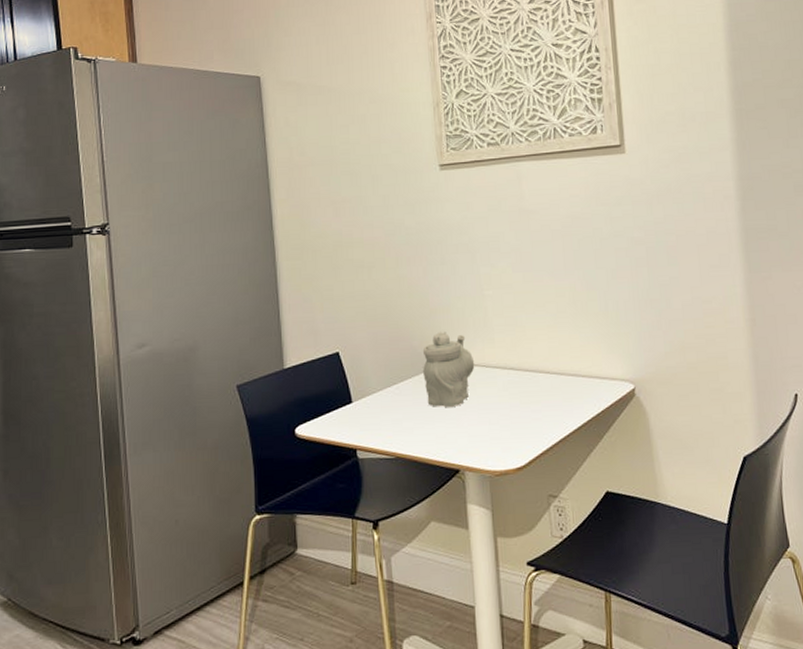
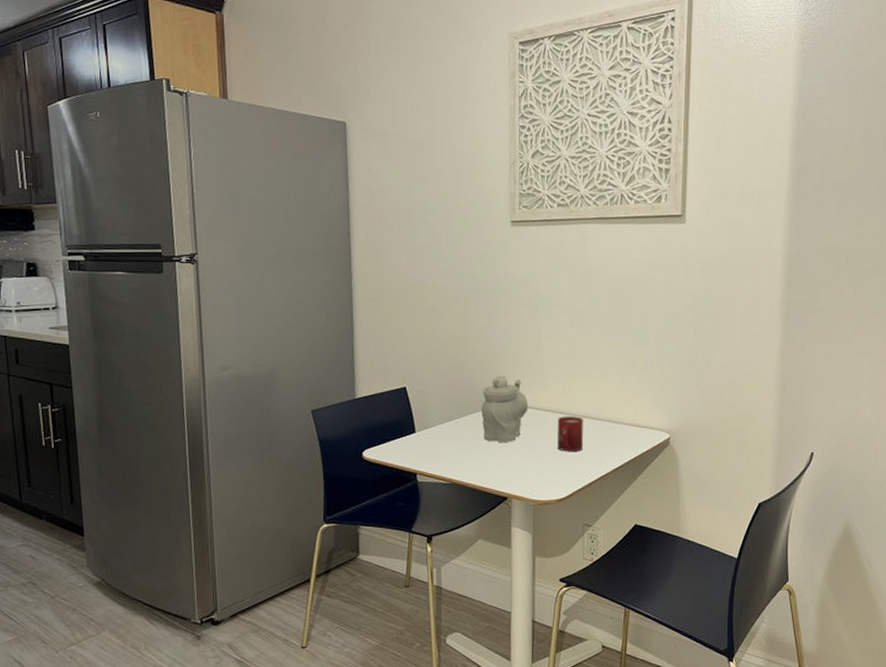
cup: none [507,371,539,413] -> present [557,416,583,452]

